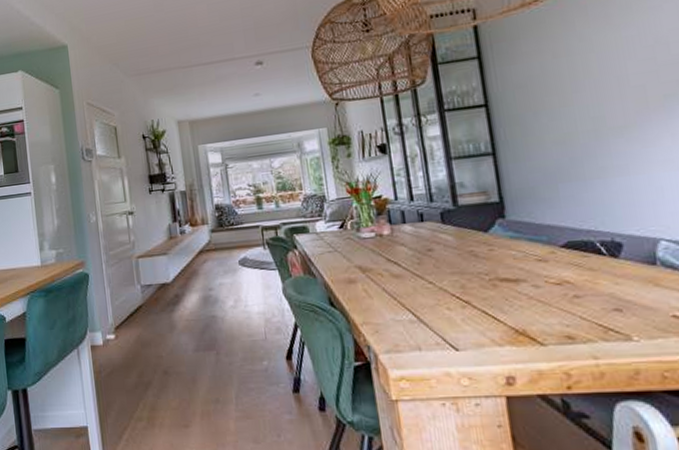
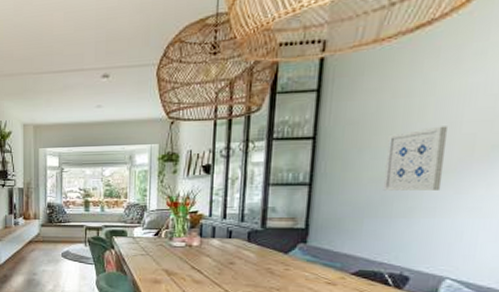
wall art: none [560,80,627,152] -> present [383,126,449,191]

